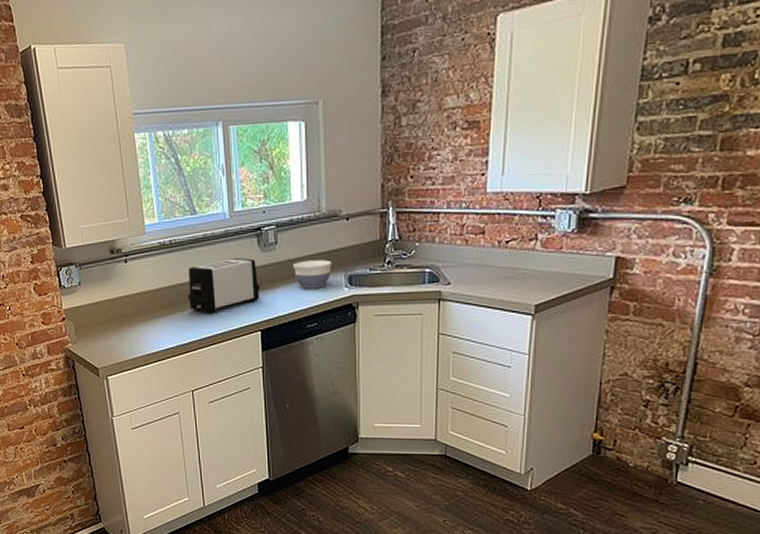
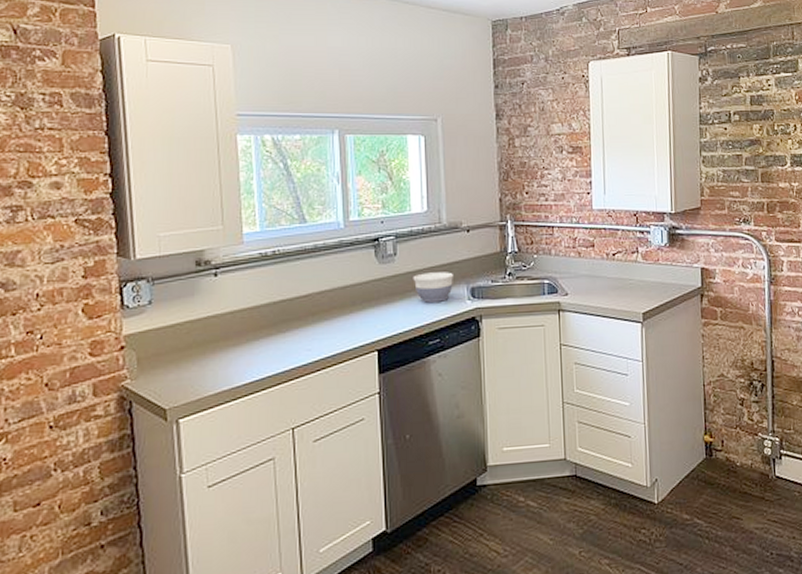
toaster: present [188,258,260,314] -> none [292,270,378,334]

